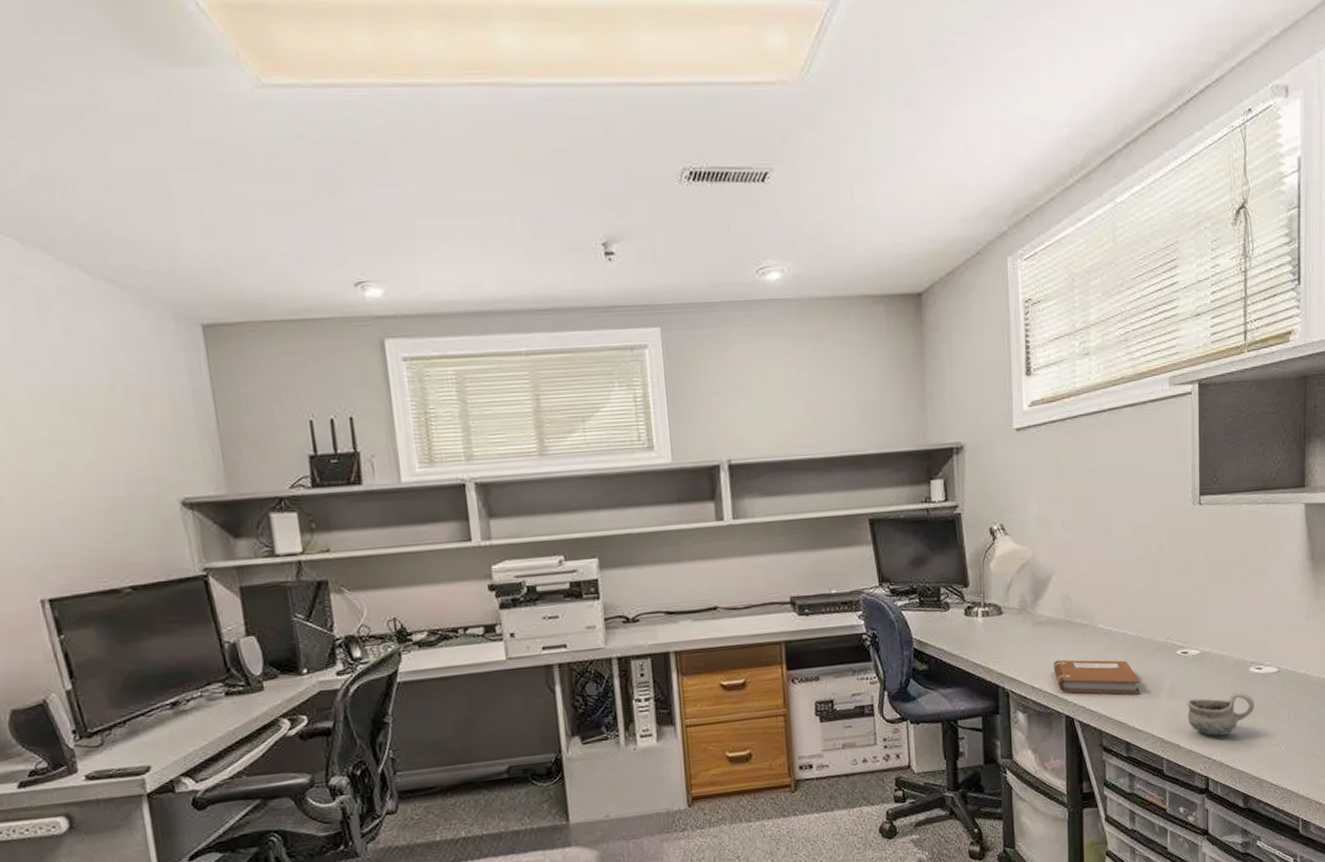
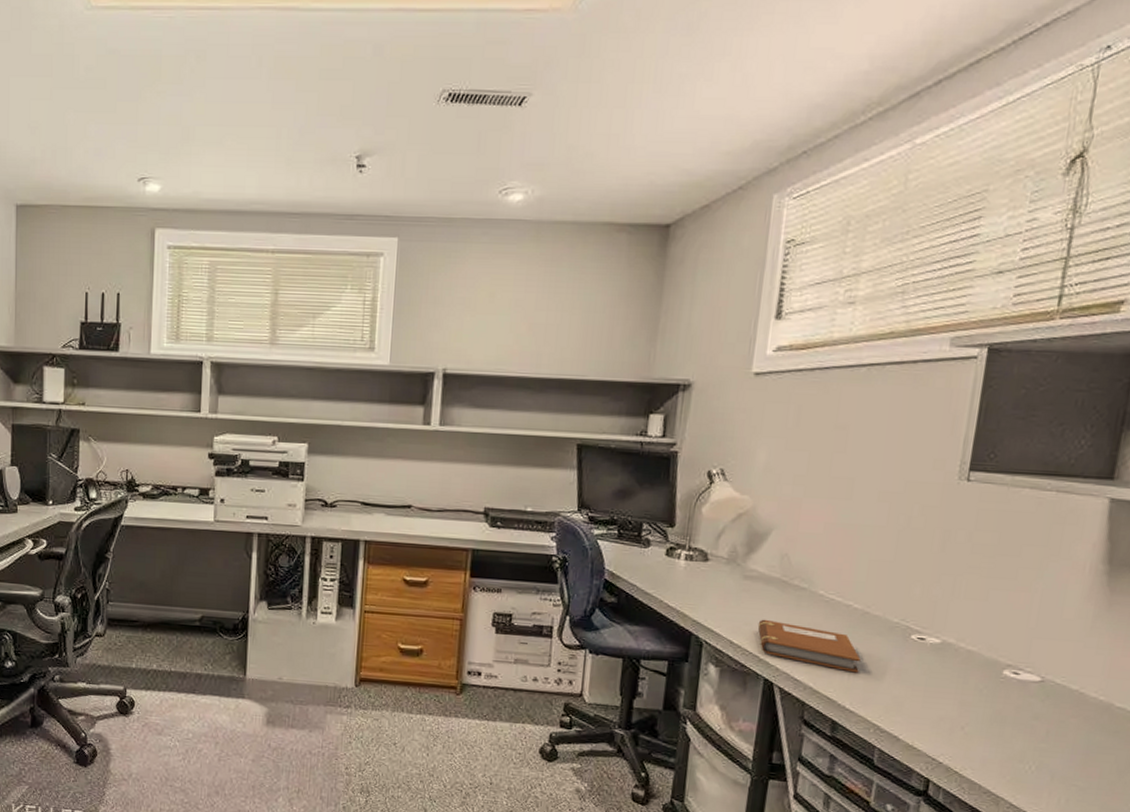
mug: present [1186,692,1255,736] -> none [913,690,1004,738]

